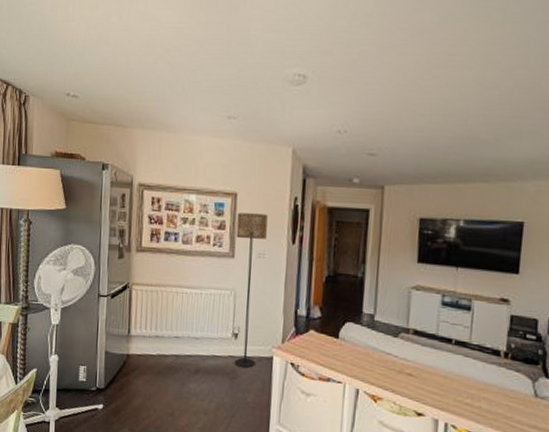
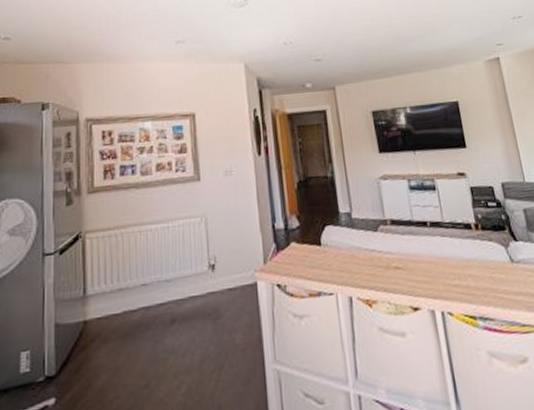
floor lamp: present [234,212,268,368] -> none [198,130,239,303]

